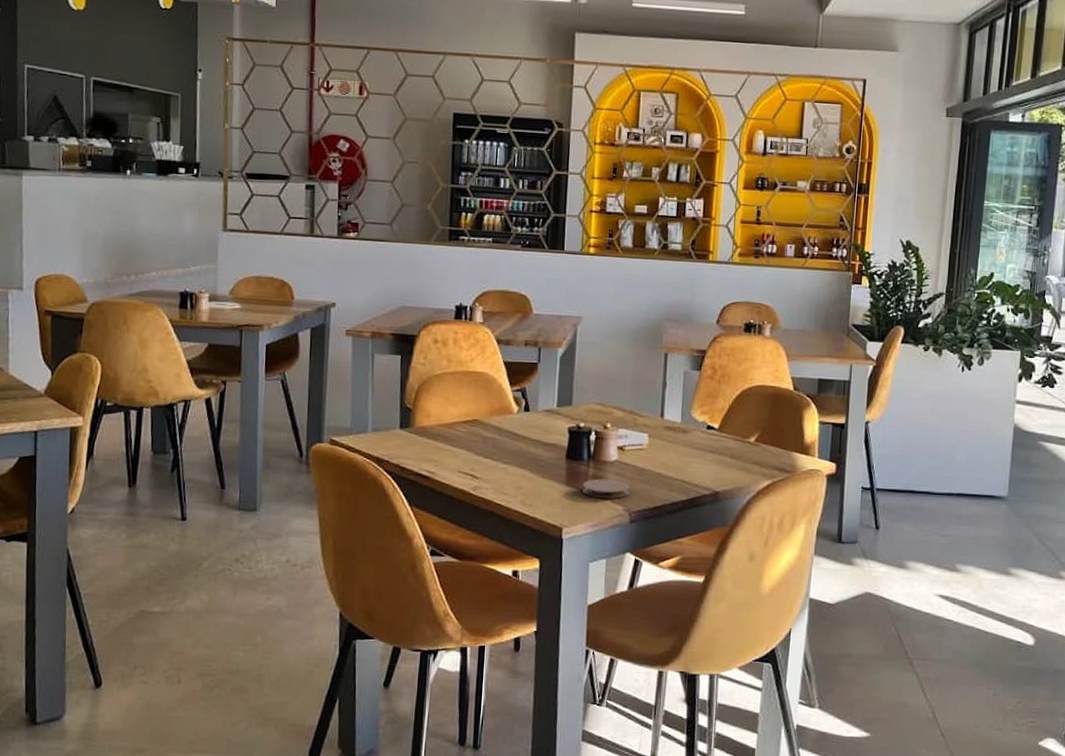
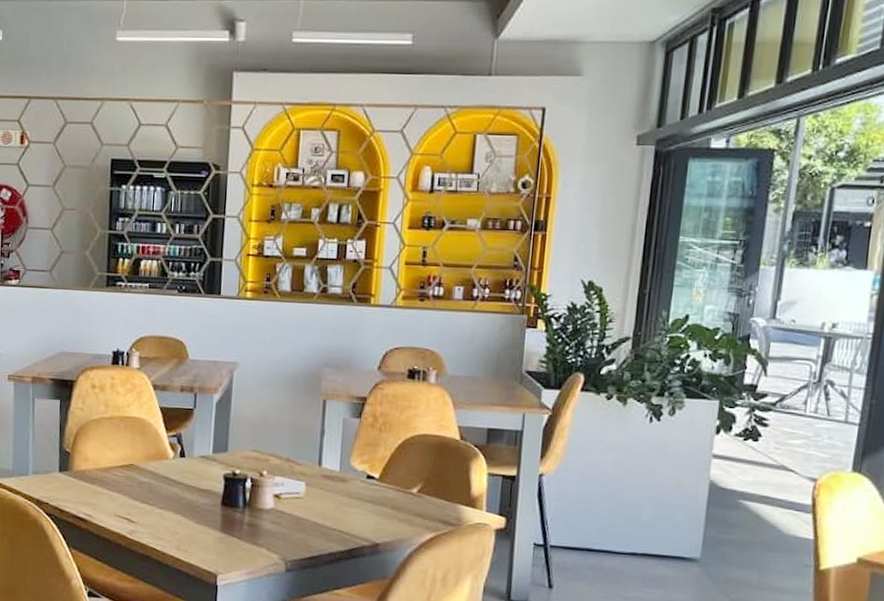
coaster: present [583,478,630,499] -> none [238,526,286,547]

